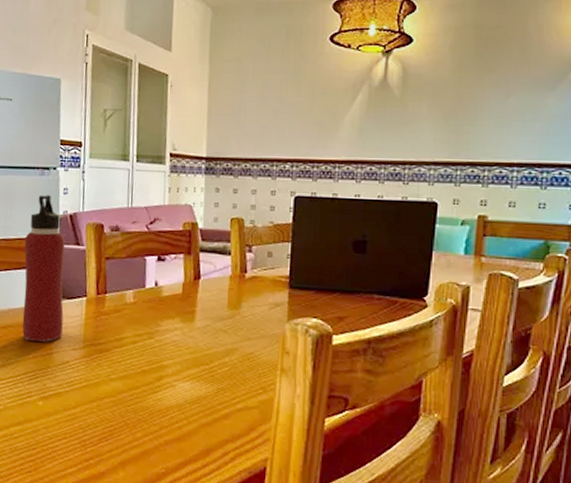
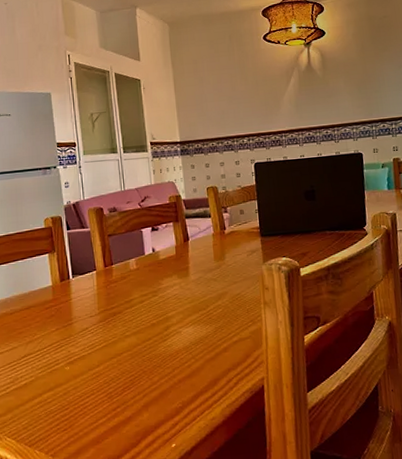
water bottle: present [22,194,65,342] -> none [36,190,79,316]

